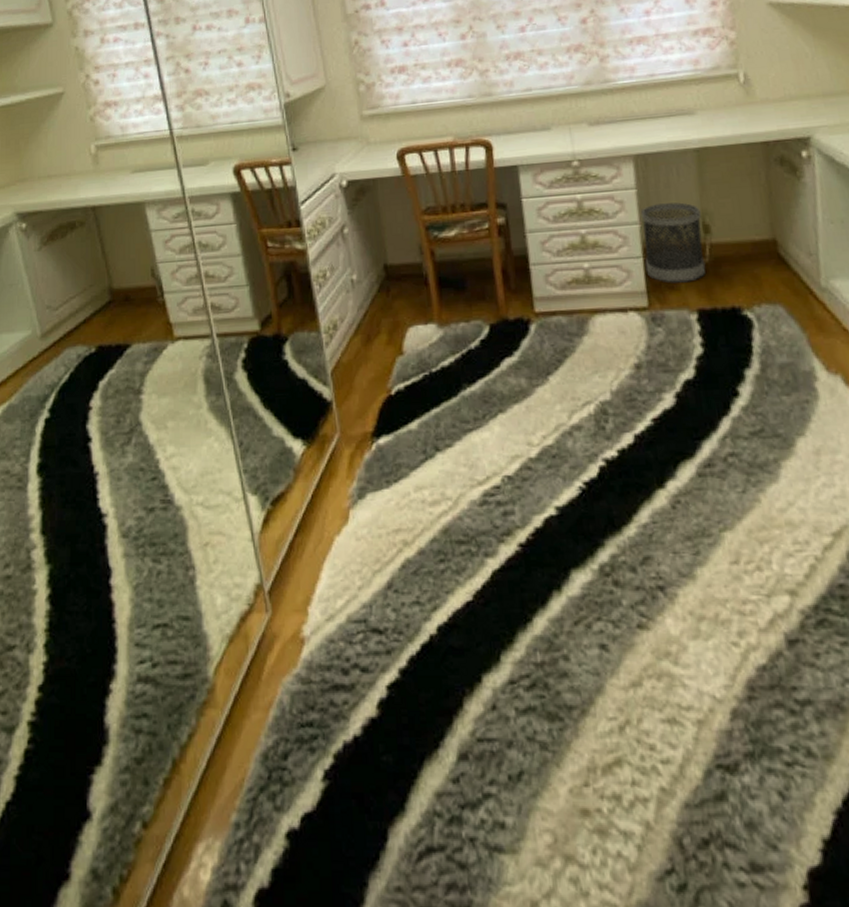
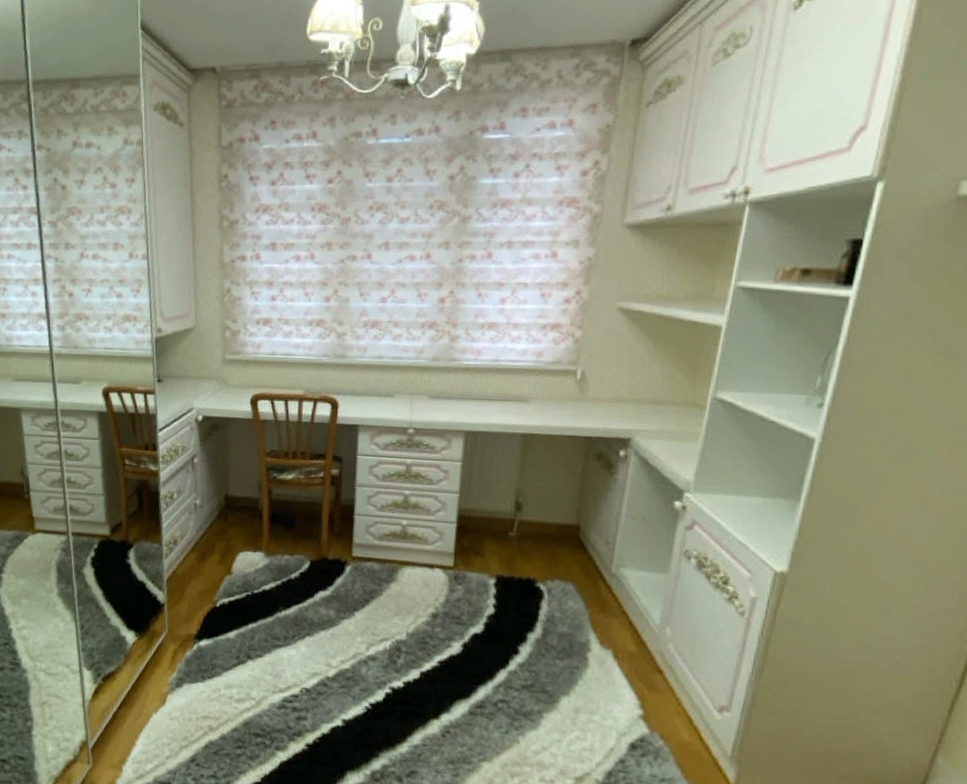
wastebasket: present [640,202,706,284] -> none [457,478,517,551]

